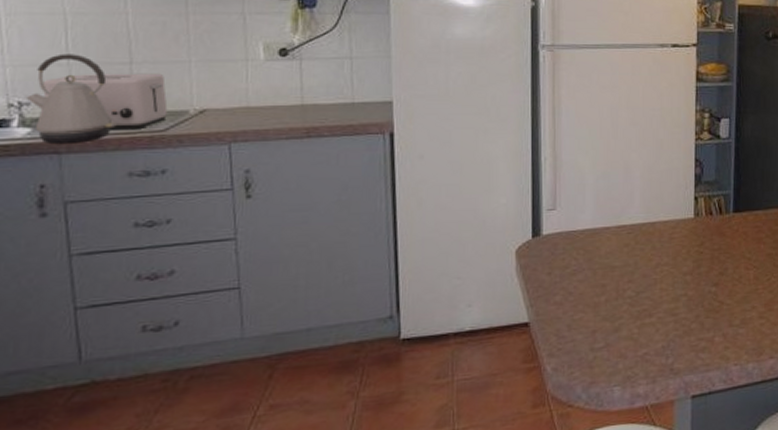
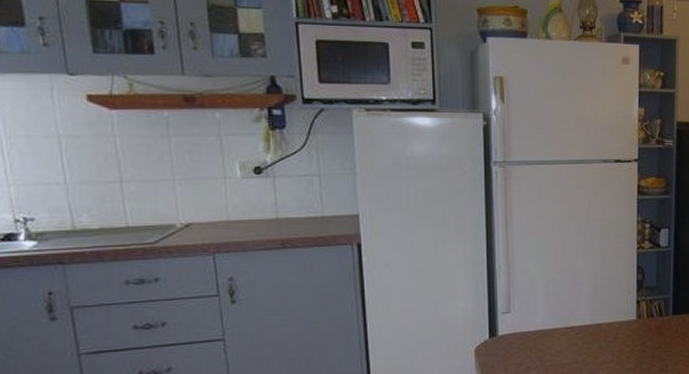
kettle: present [25,53,117,145] -> none [29,173,112,256]
toaster: present [43,73,168,130] -> none [45,191,157,243]

